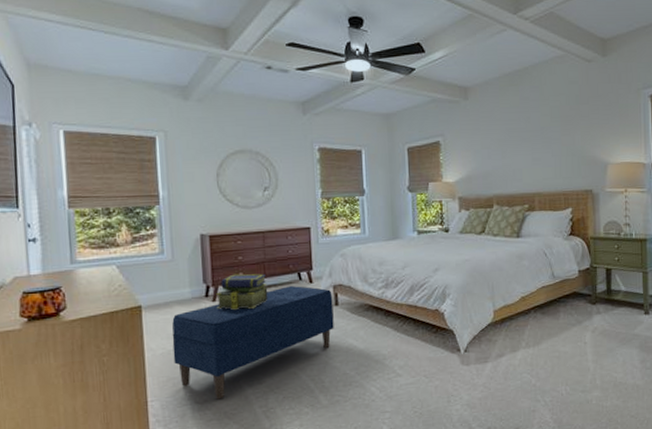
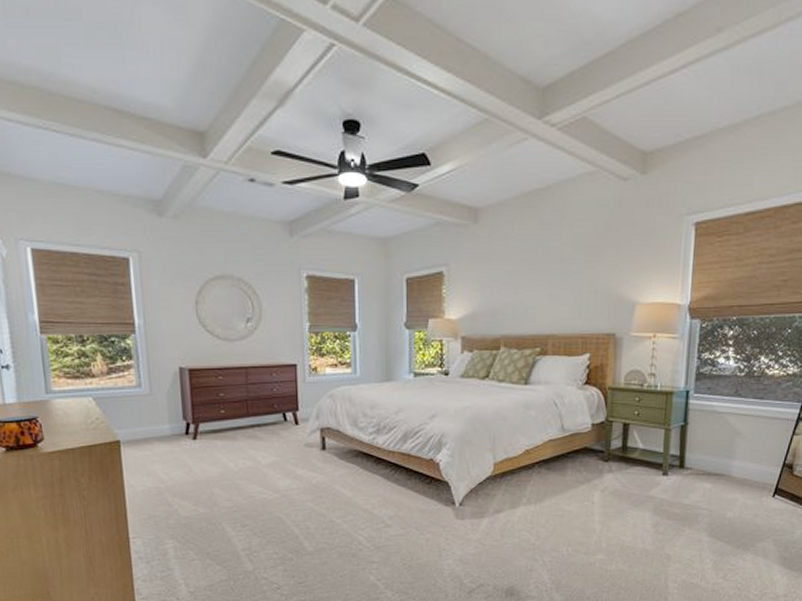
bench: present [172,286,334,400] -> none [152,427,321,540]
stack of books: present [216,273,268,310] -> none [197,411,252,449]

